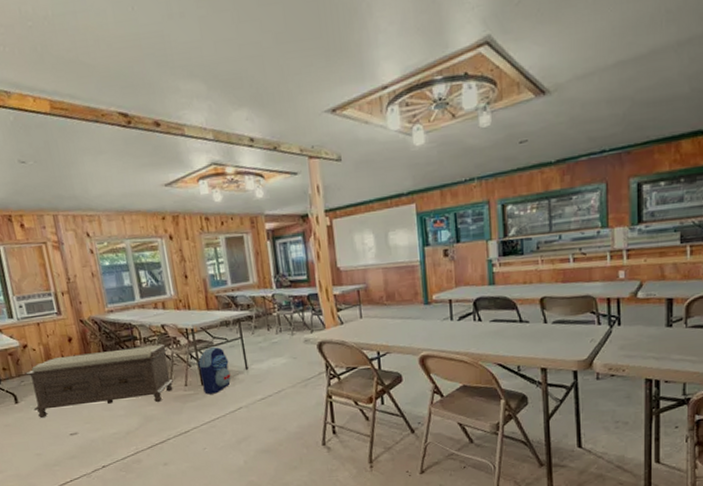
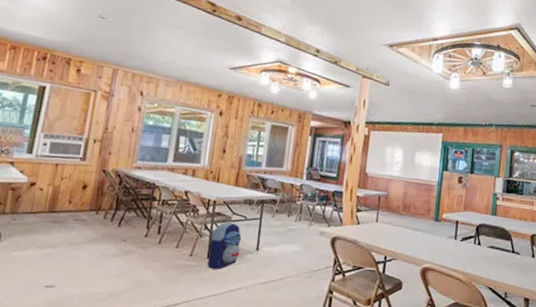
bench: present [25,345,175,418] -> none [14,202,185,267]

